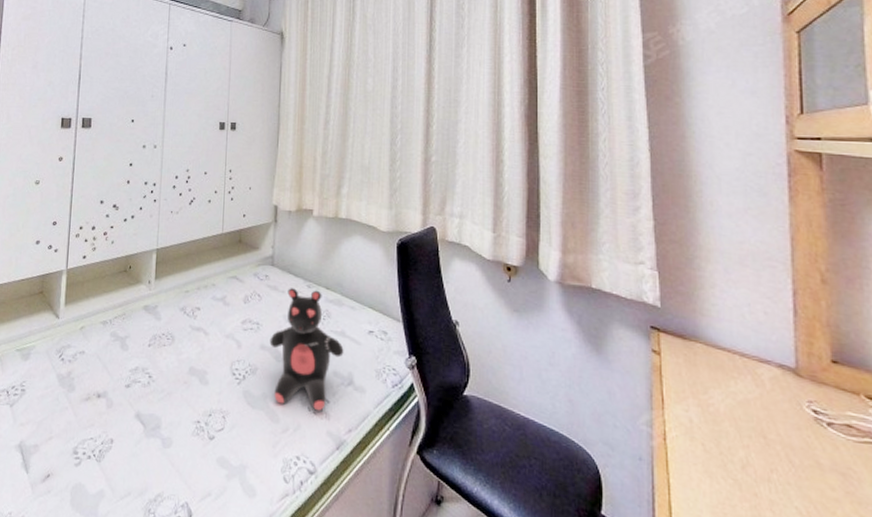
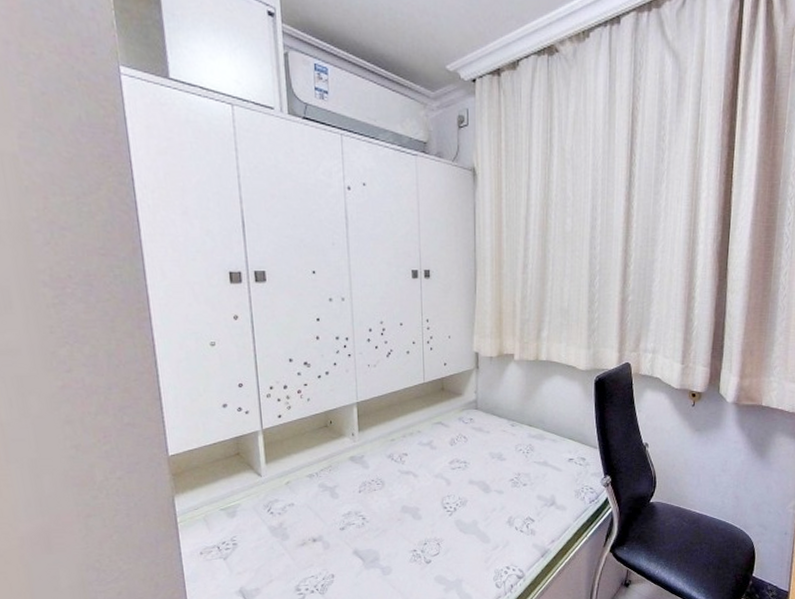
stuffed animal: present [269,288,344,411] -> none [477,428,546,529]

